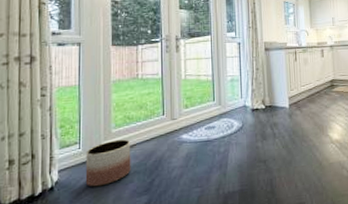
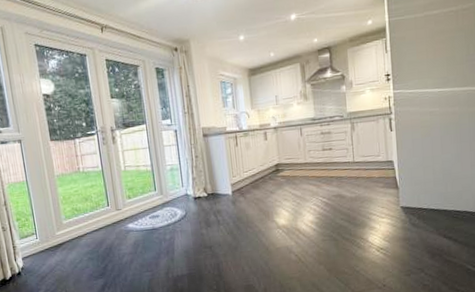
planter: present [85,139,131,187] -> none [43,229,85,272]

